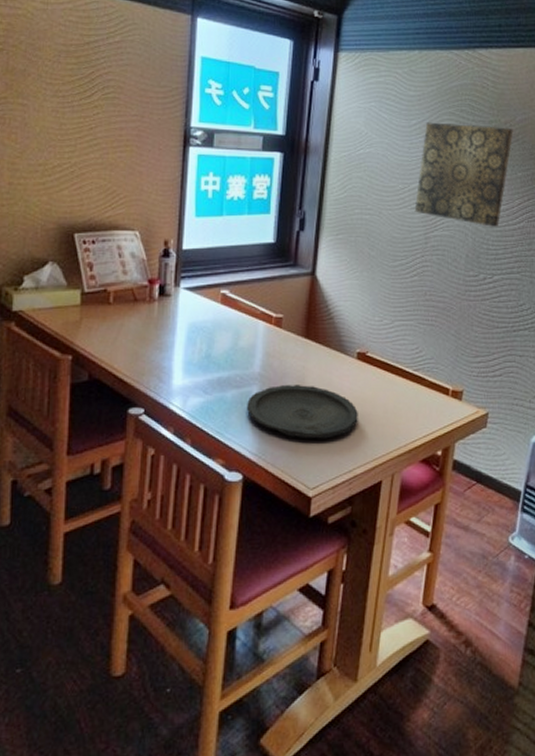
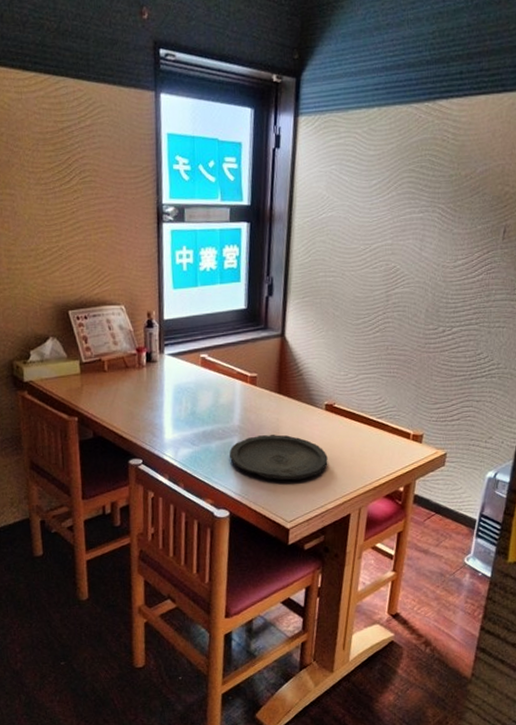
wall art: present [414,122,513,227] -> none [376,180,474,281]

